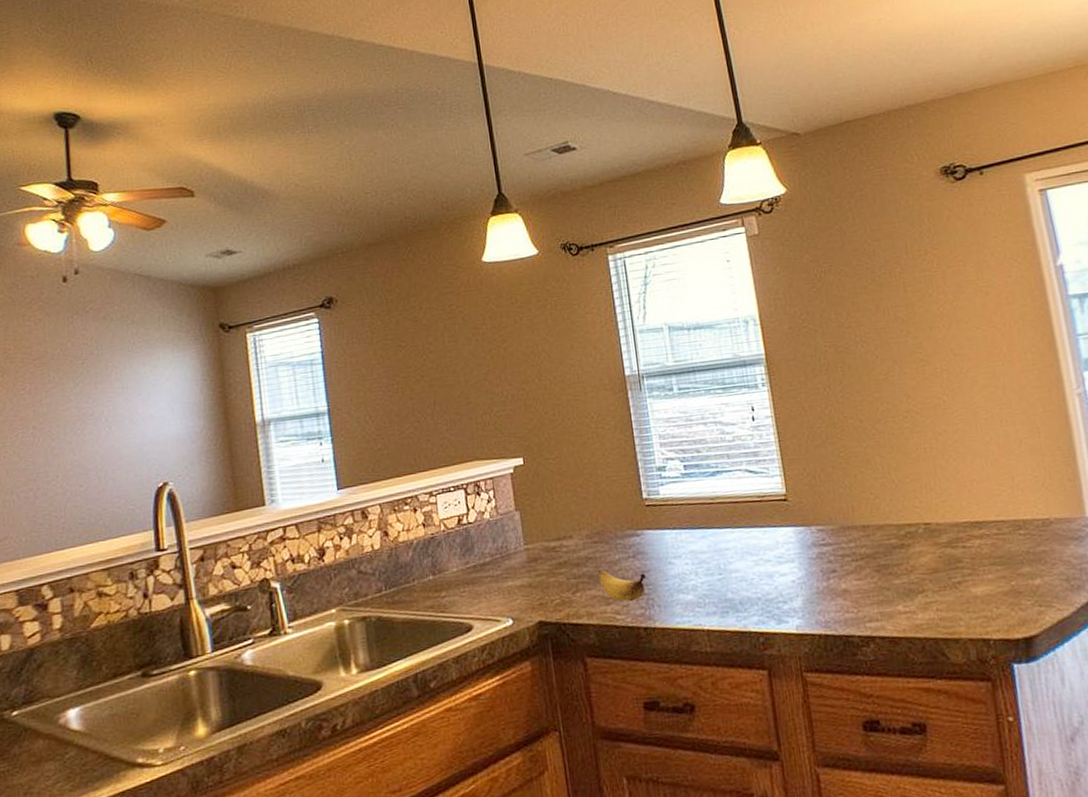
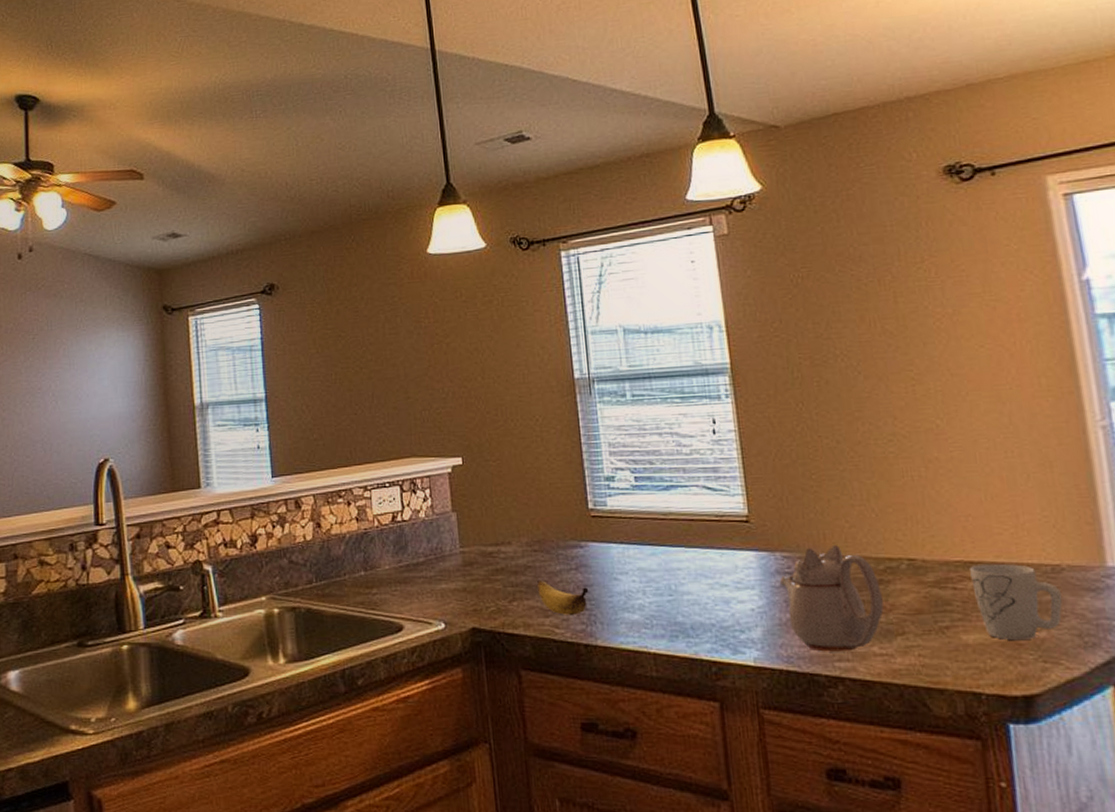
teapot: none [816,516,906,615] -> present [780,545,884,652]
mug: none [976,521,1053,589] -> present [970,563,1063,640]

